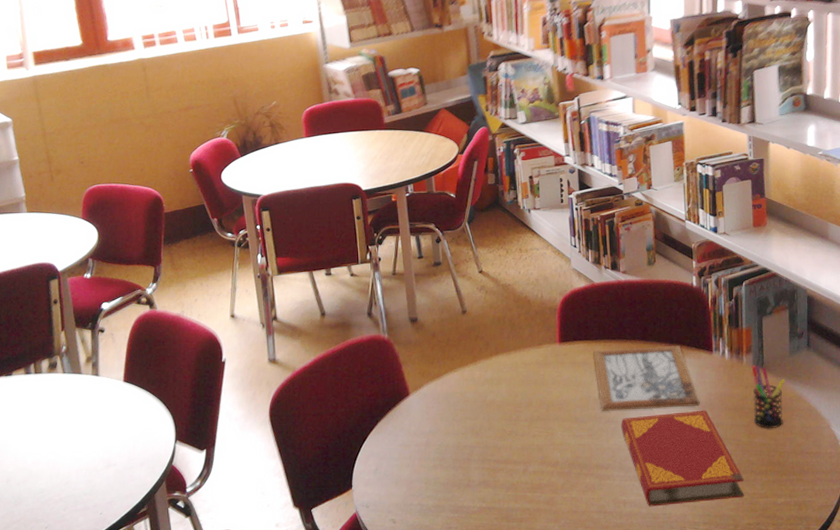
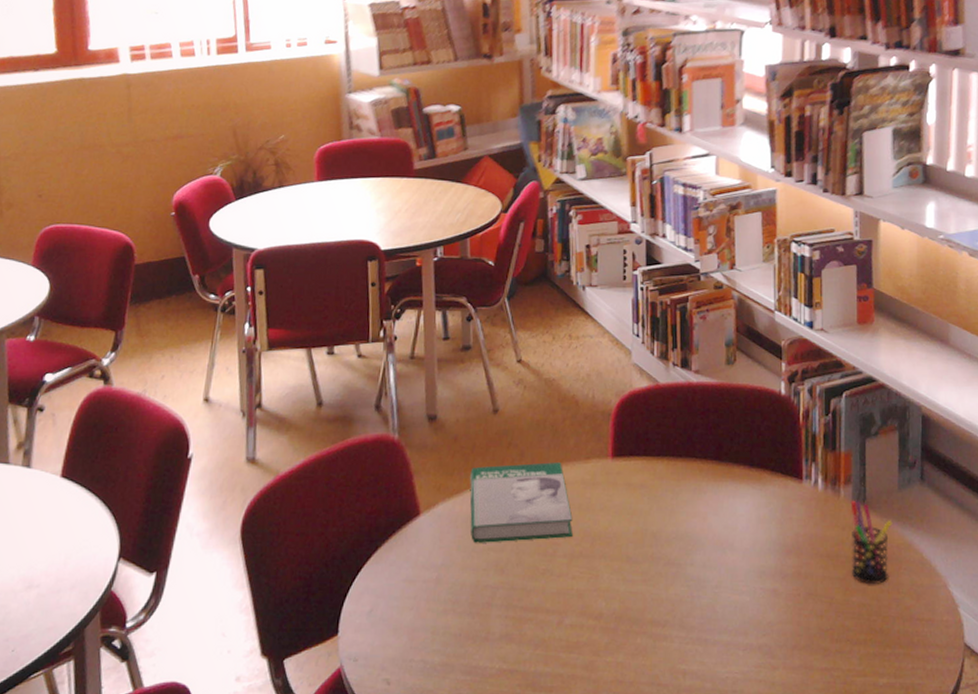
book: none [447,349,531,415] -> present [470,462,573,544]
picture frame: present [593,345,700,411] -> none [653,469,784,551]
hardback book: present [621,410,744,507] -> none [684,555,837,681]

